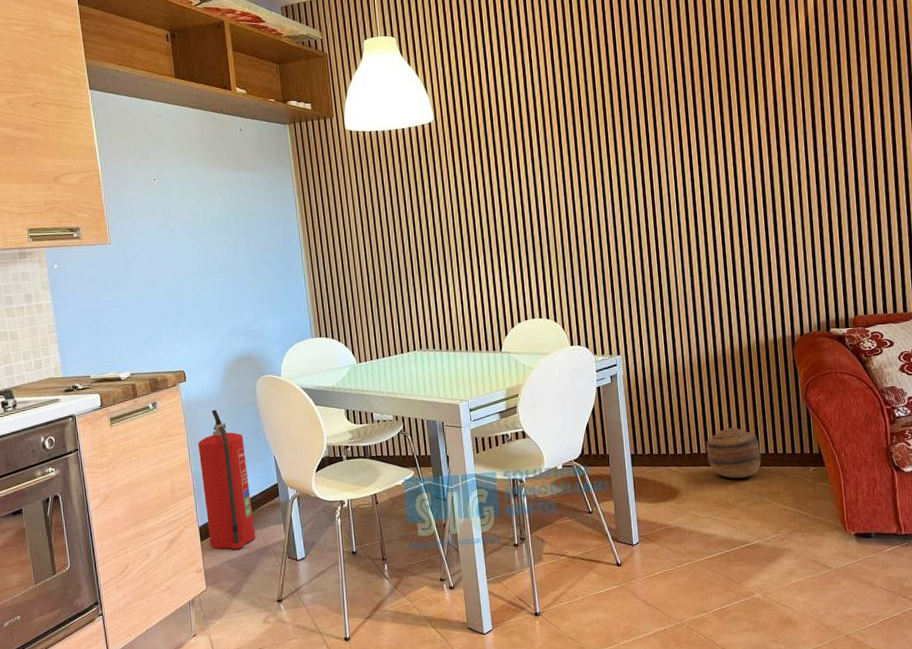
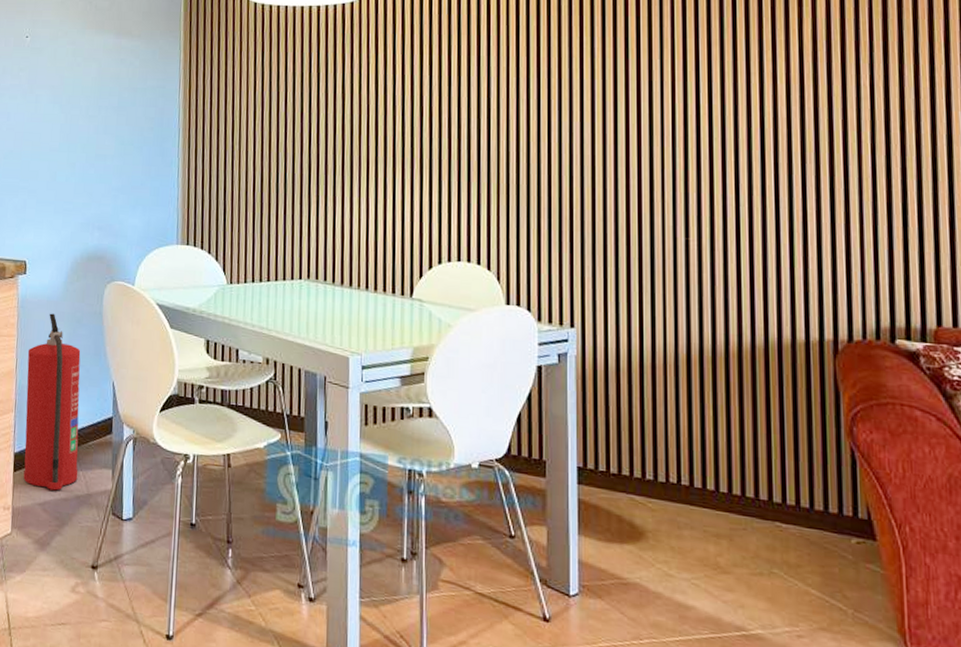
basket: present [705,427,761,479] -> none [689,455,774,534]

